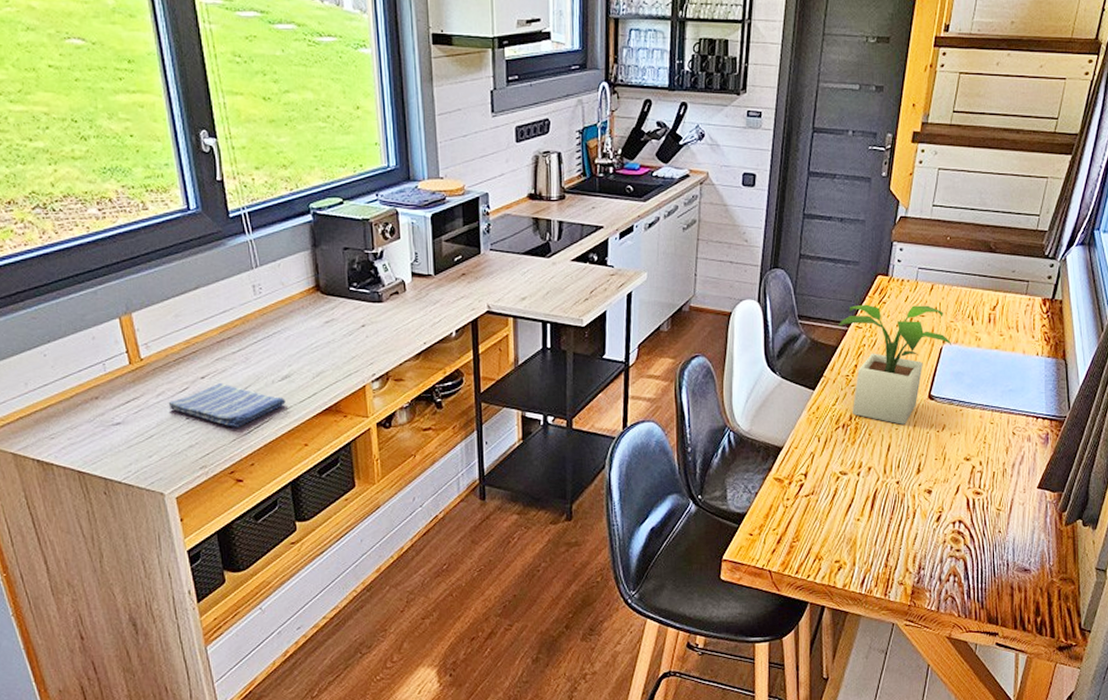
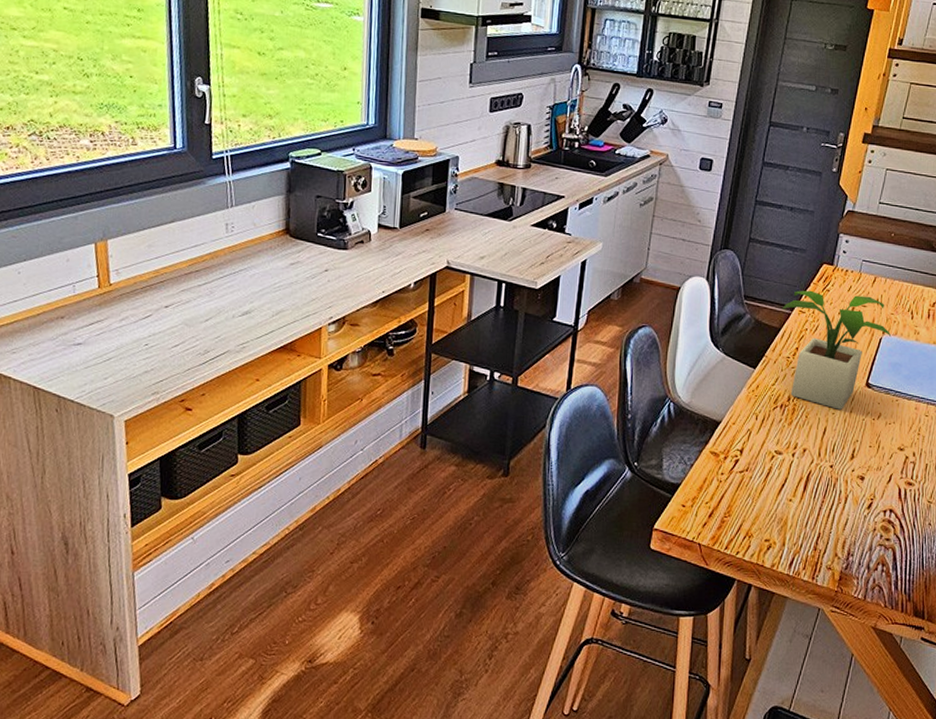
dish towel: present [168,383,286,427] -> none [130,313,243,357]

